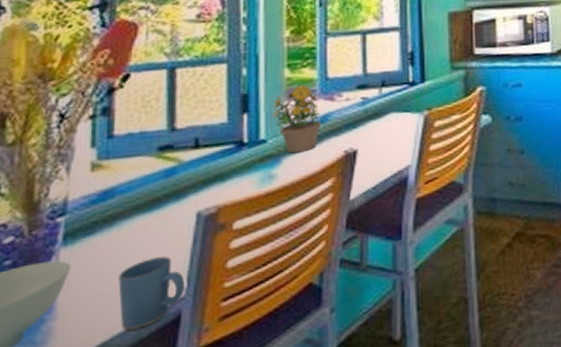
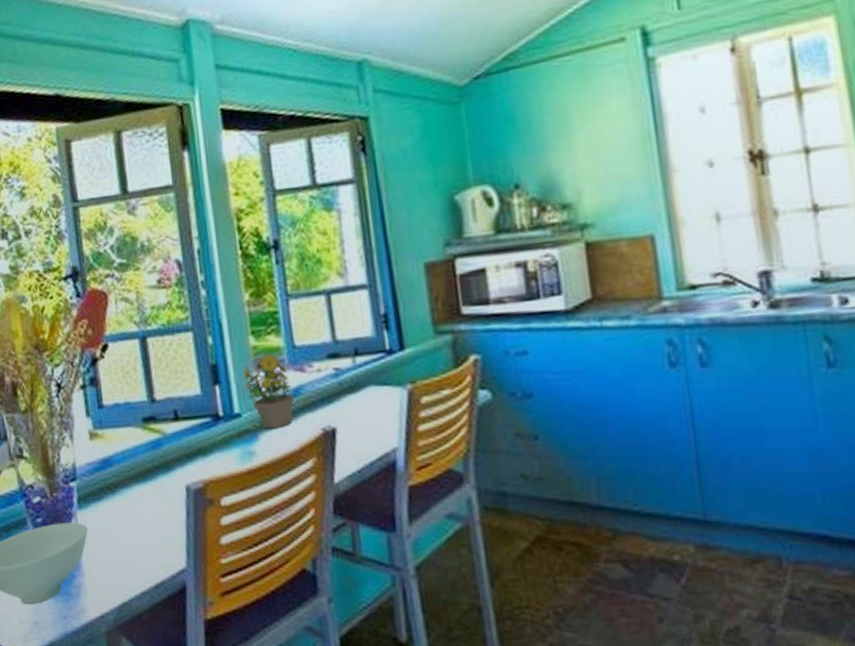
mug: present [118,256,185,331] -> none [127,527,186,595]

